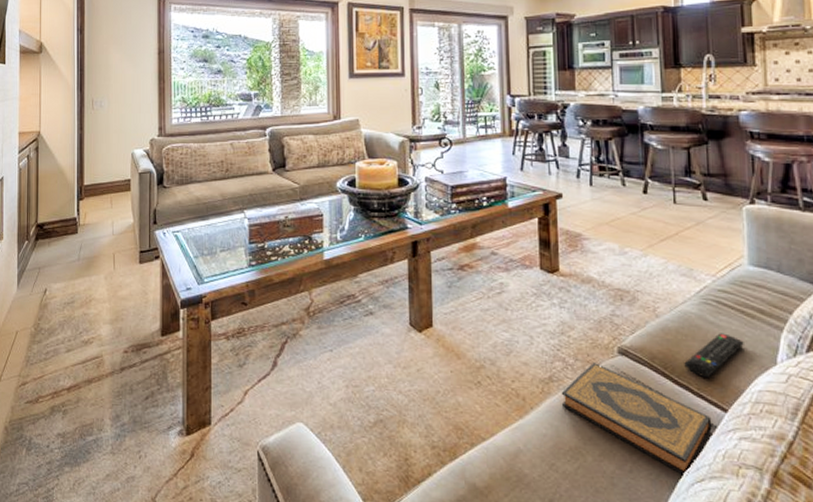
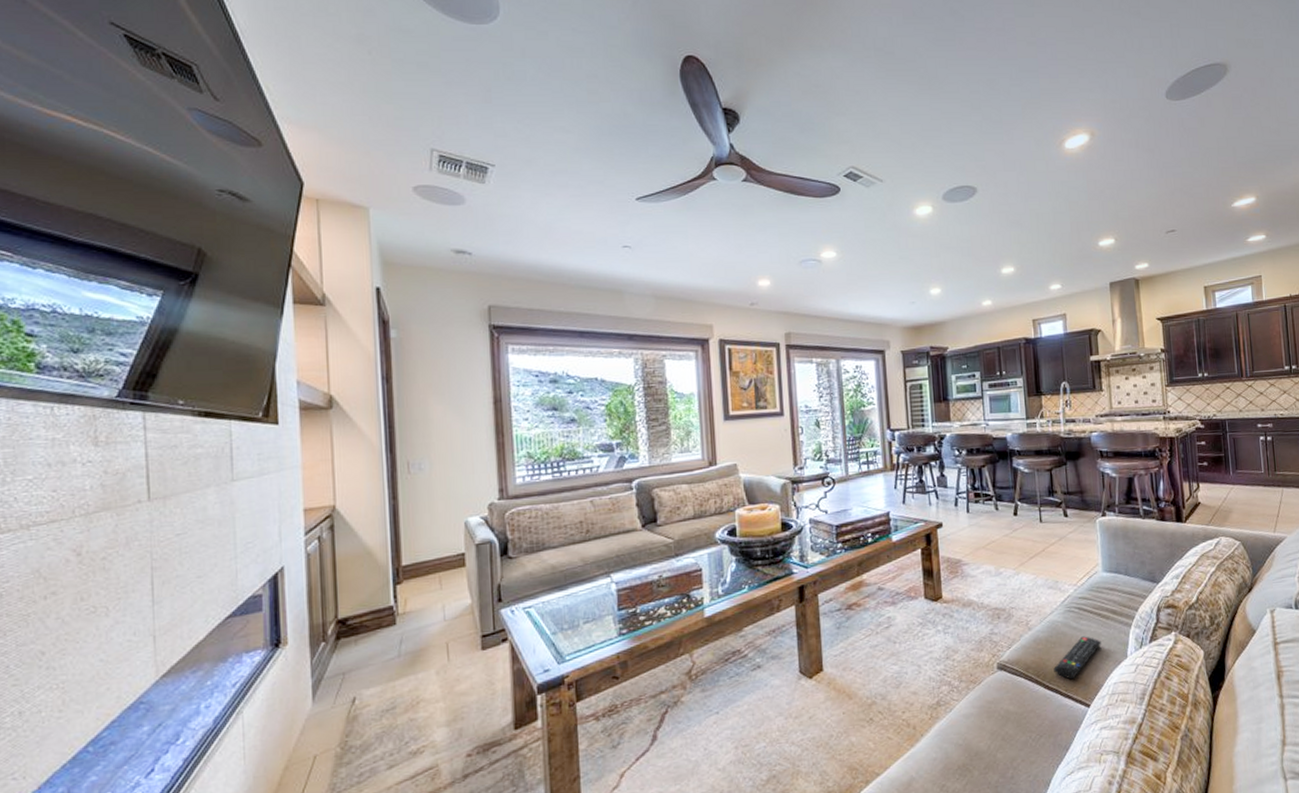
hardback book: present [561,363,712,477] -> none [948,681,1078,773]

